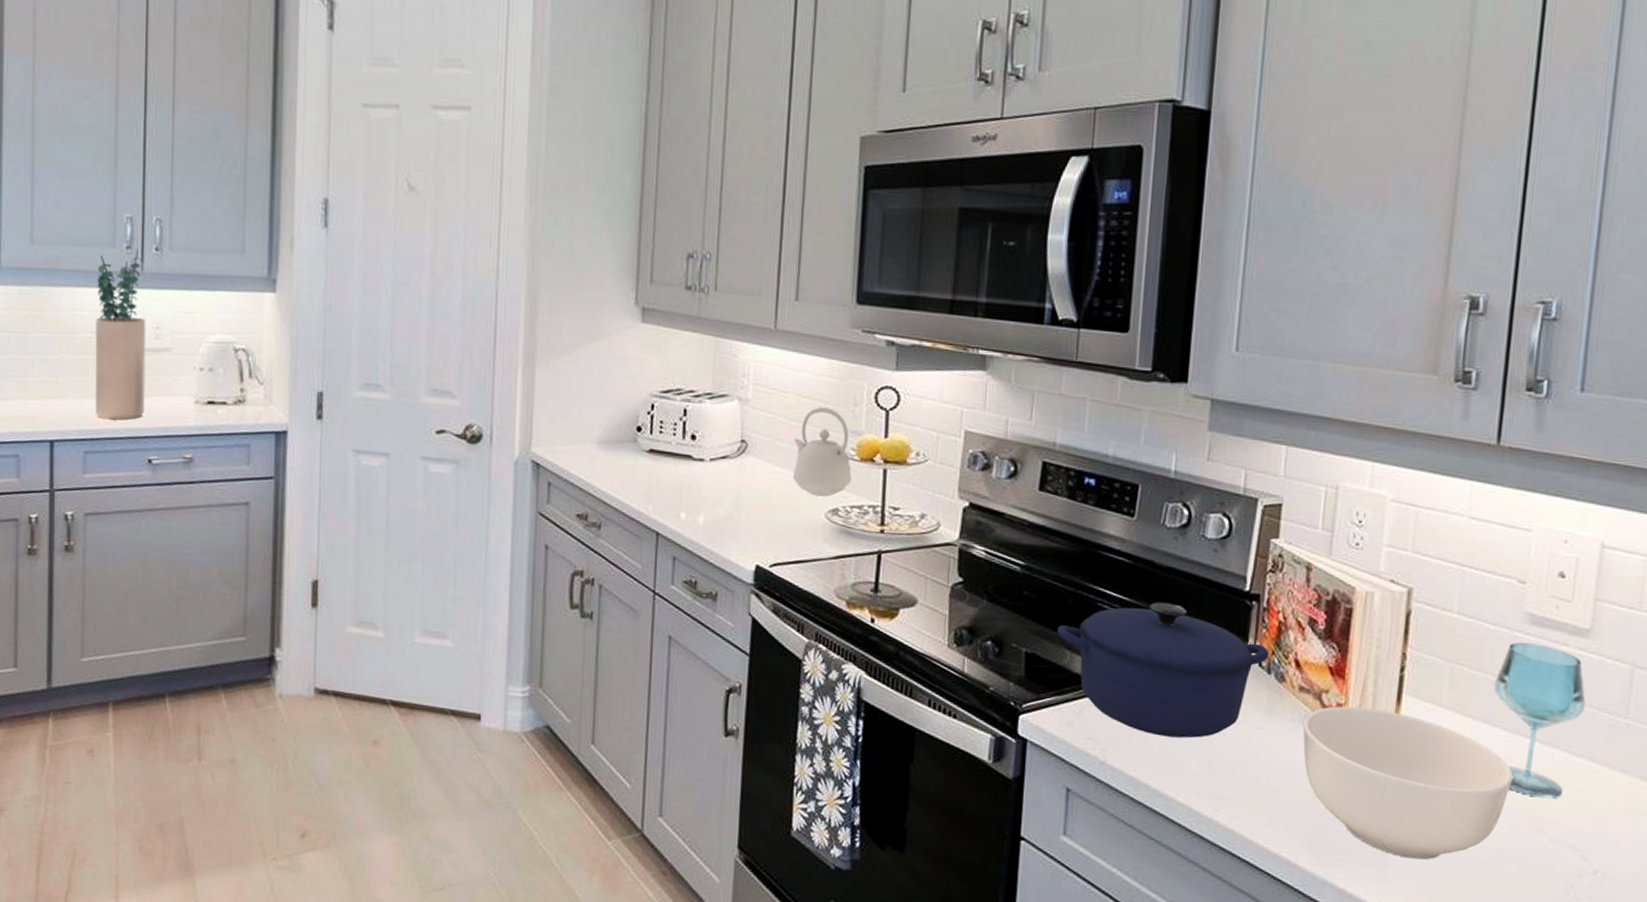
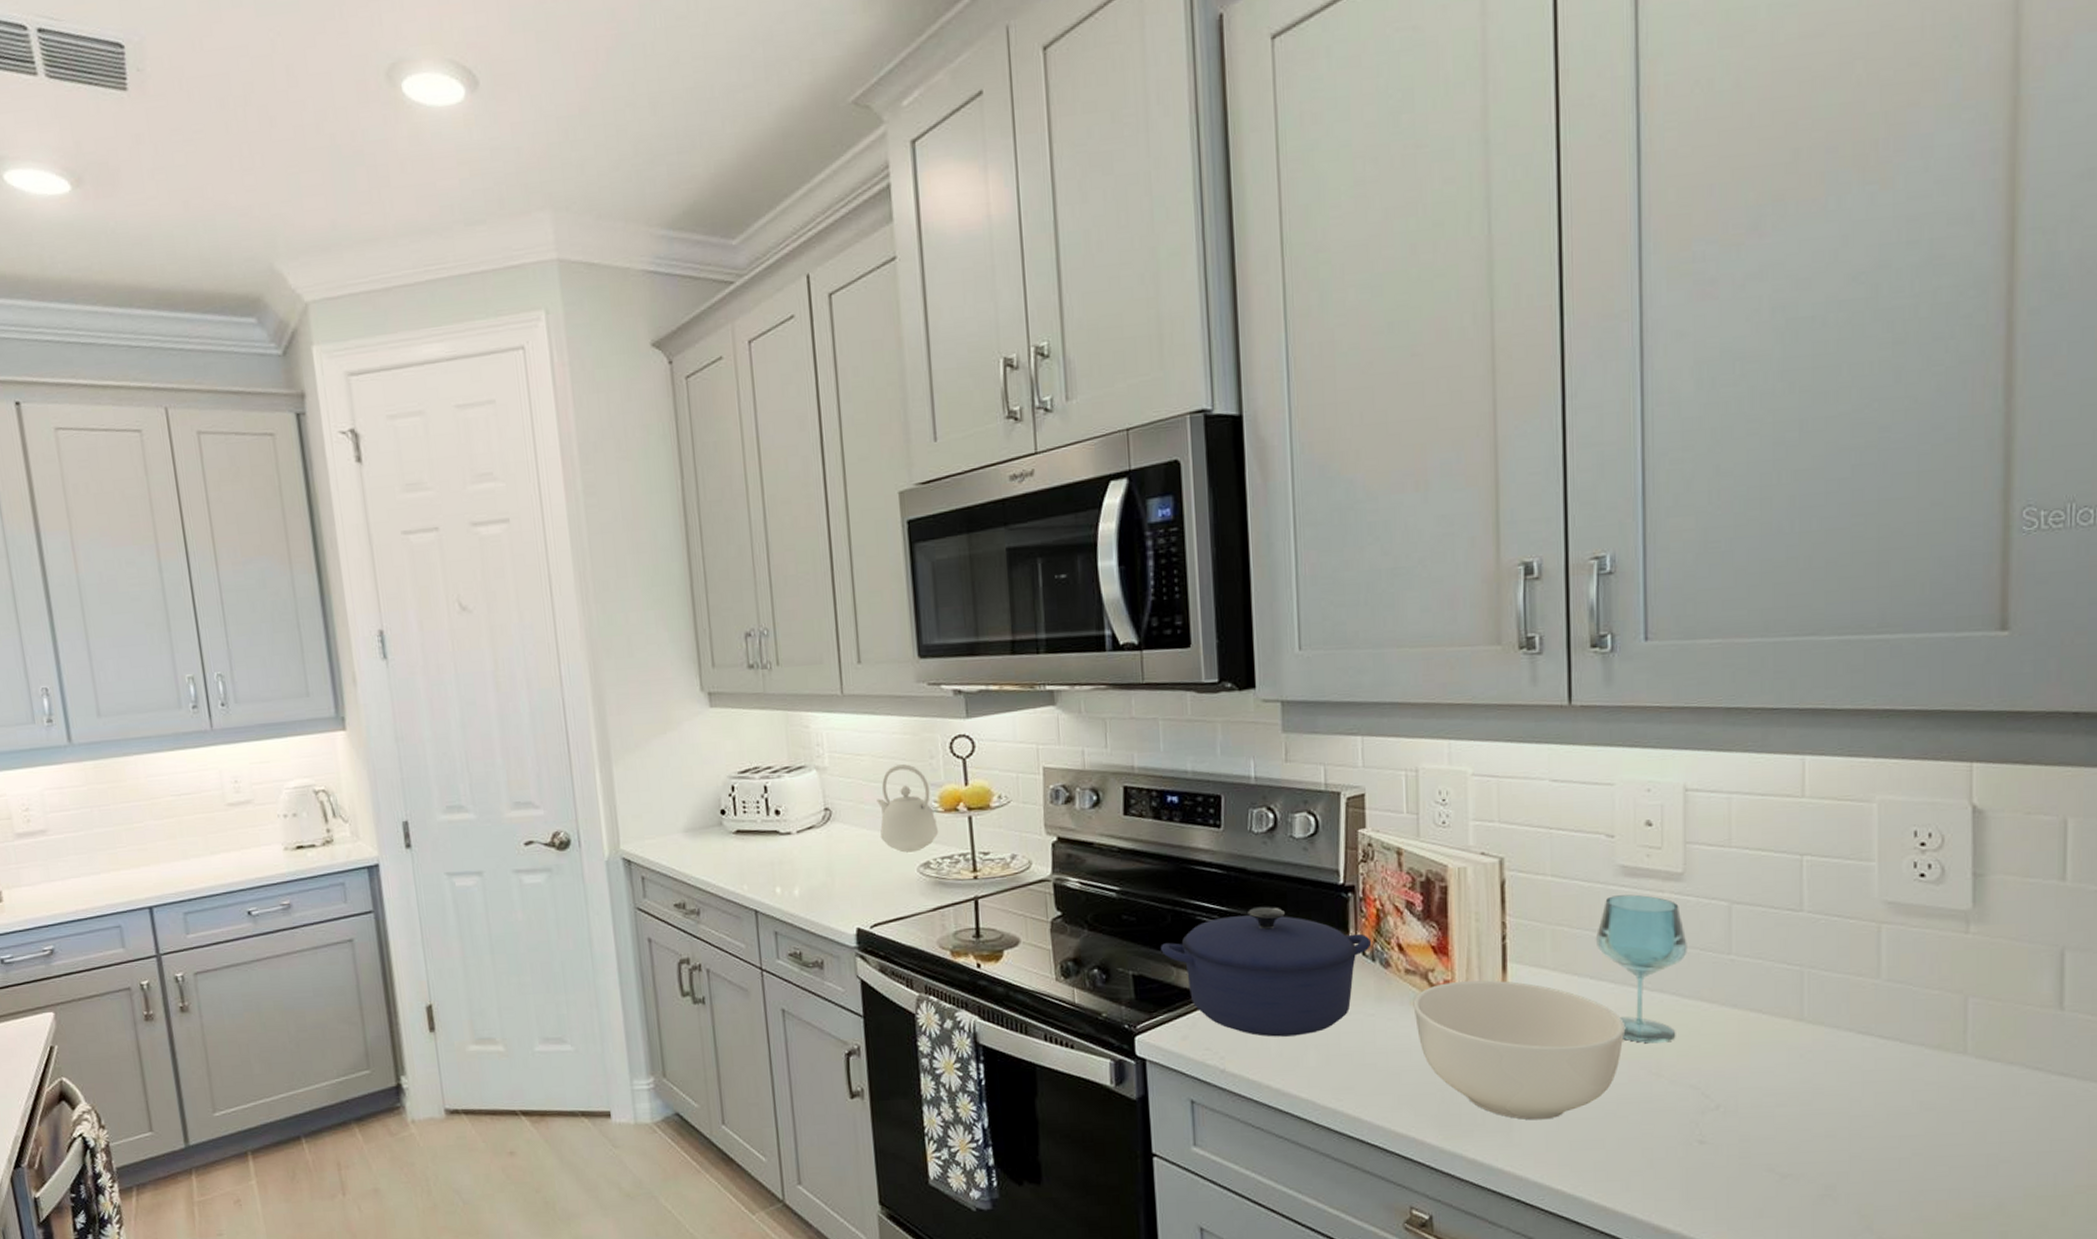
vase: present [95,248,146,420] -> none [167,706,237,879]

